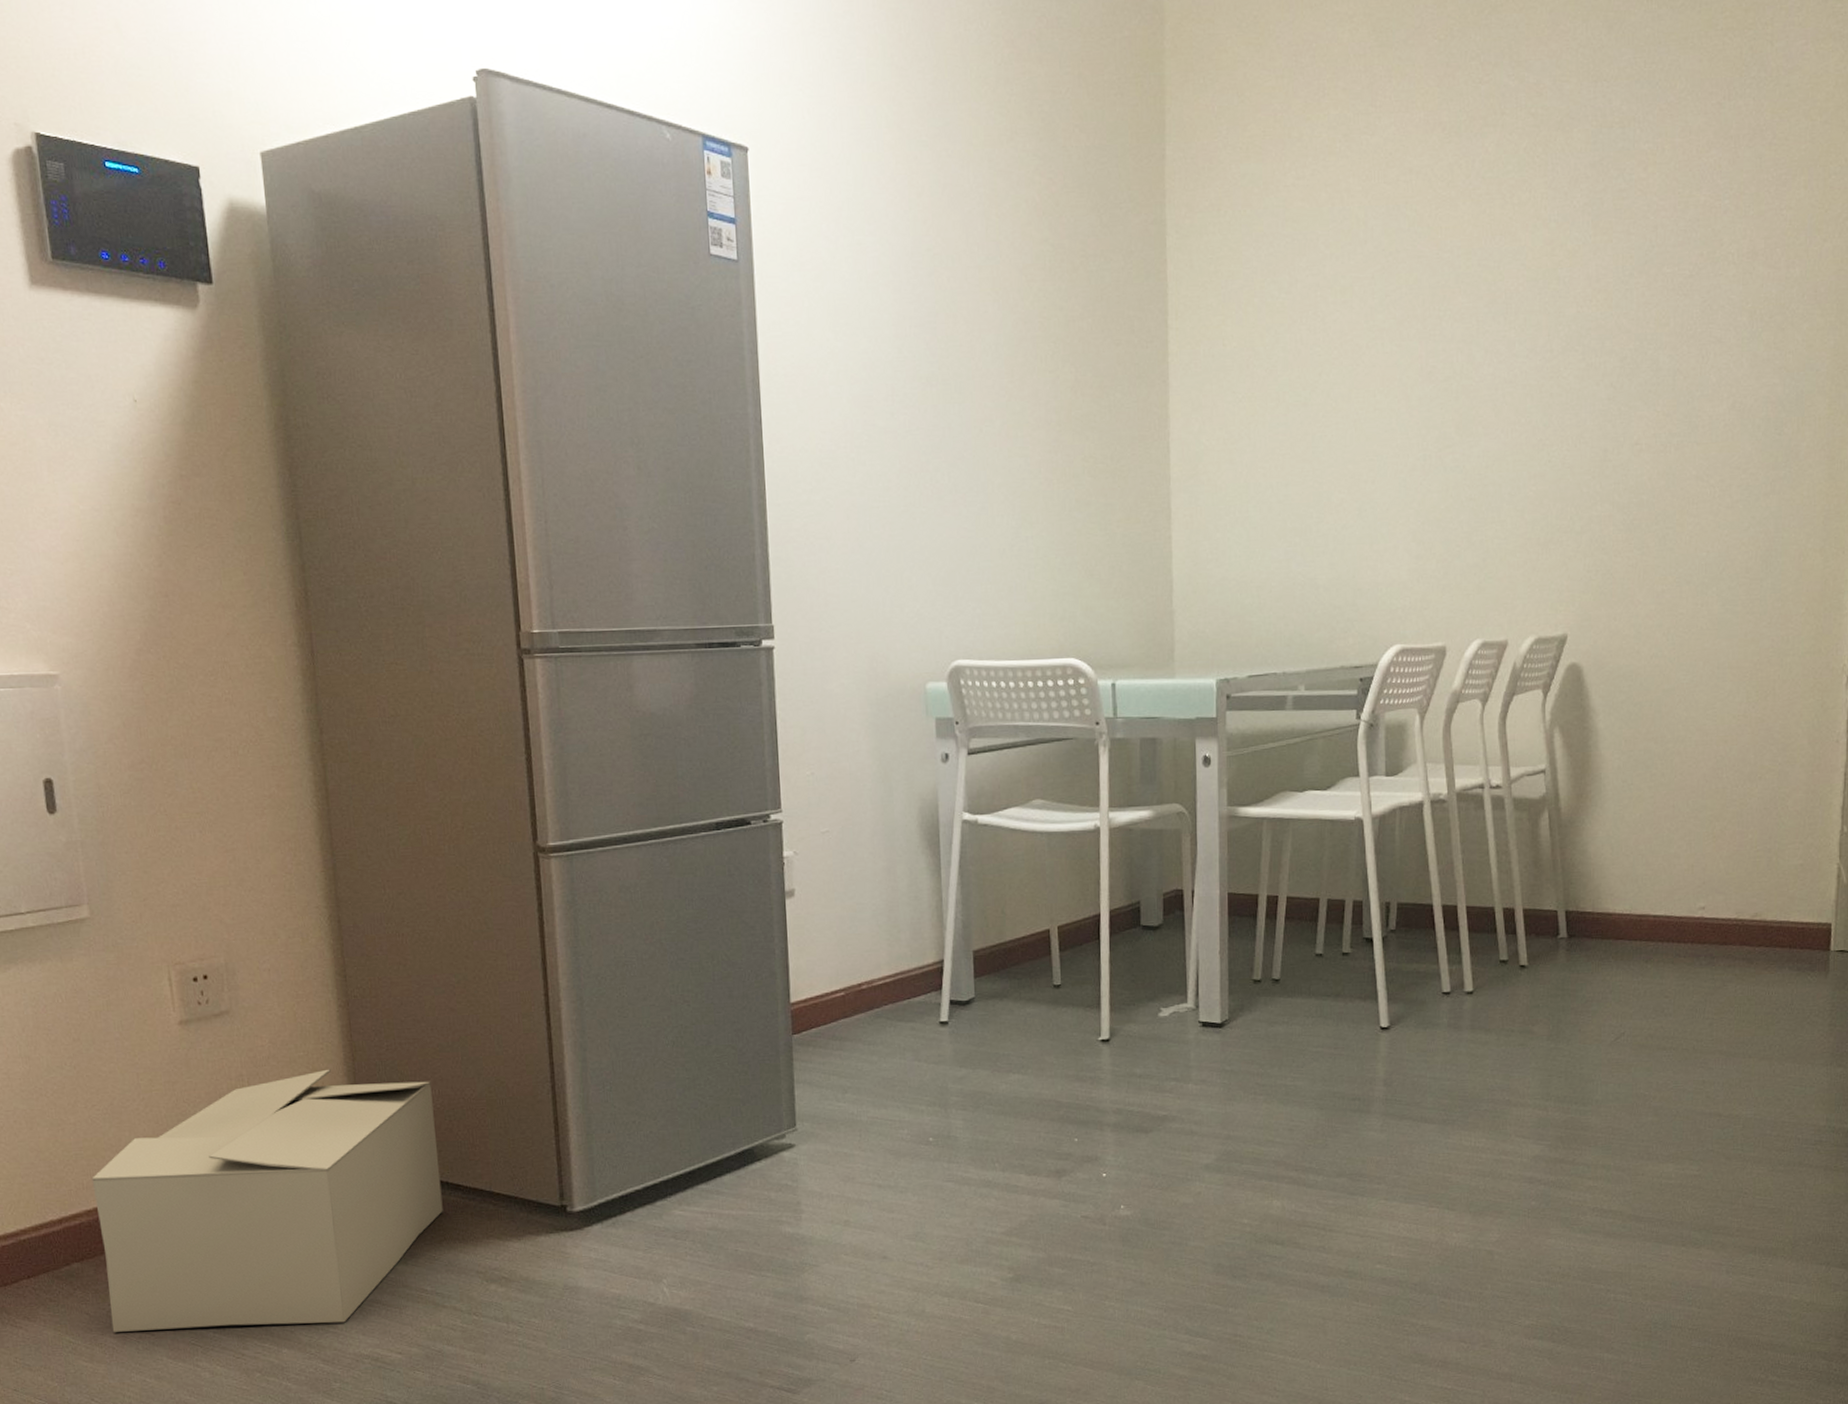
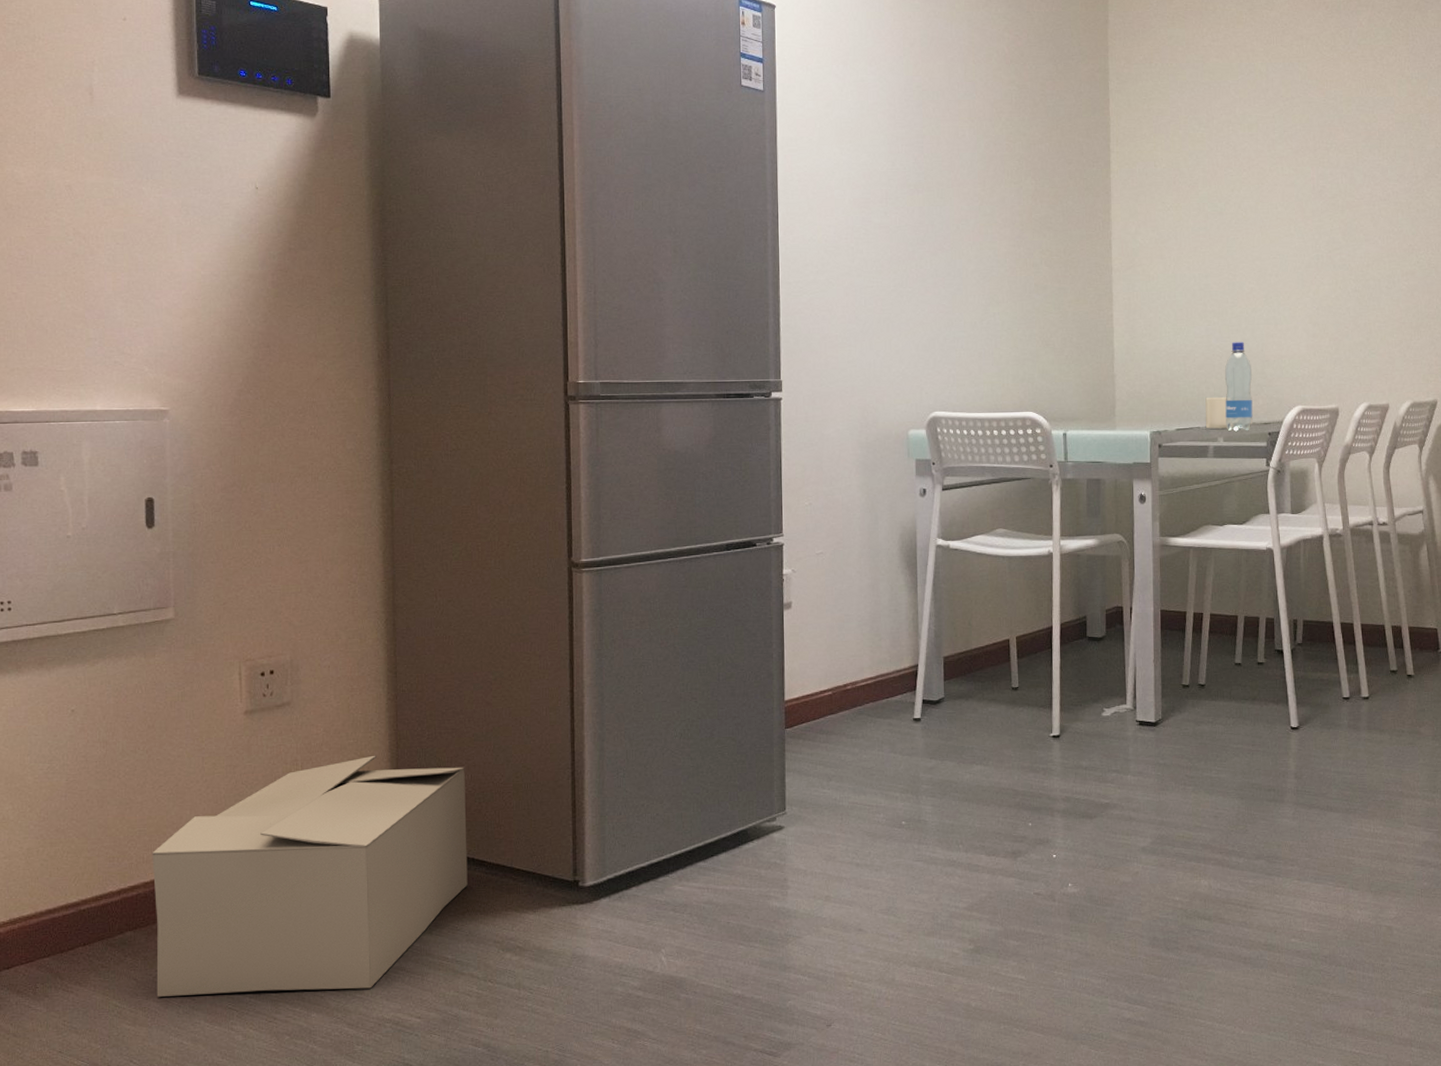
mug: none [1283,636,1310,675] -> present [1205,397,1227,429]
bottle: none [1307,567,1342,678] -> present [1224,342,1253,432]

